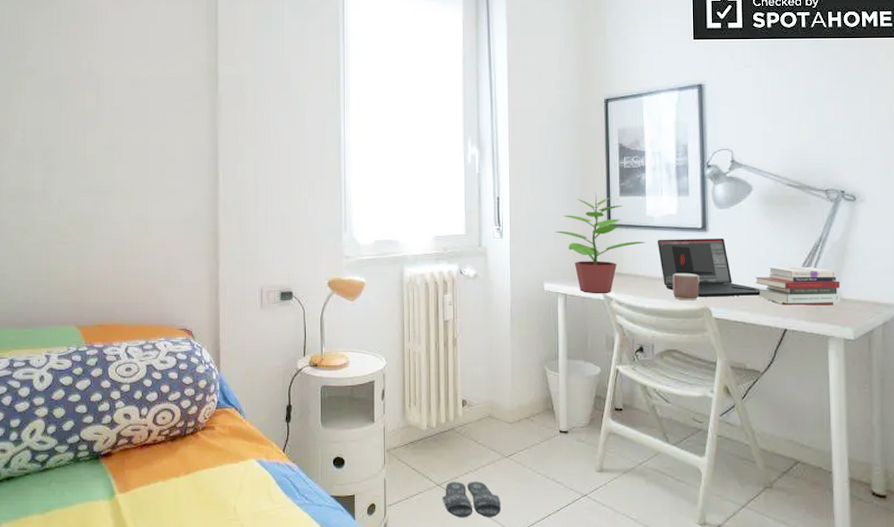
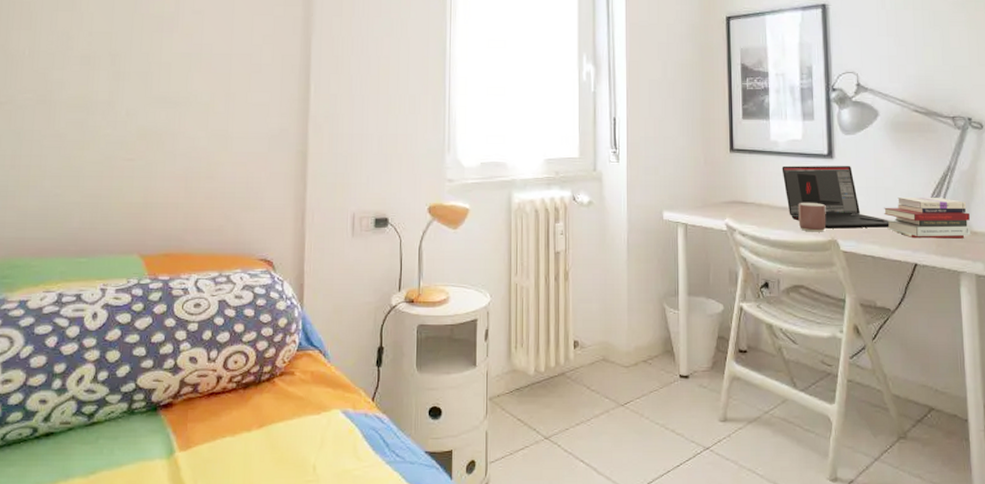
slippers: present [442,481,501,518] -> none [550,434,615,476]
potted plant: present [556,192,646,294] -> none [675,115,770,224]

